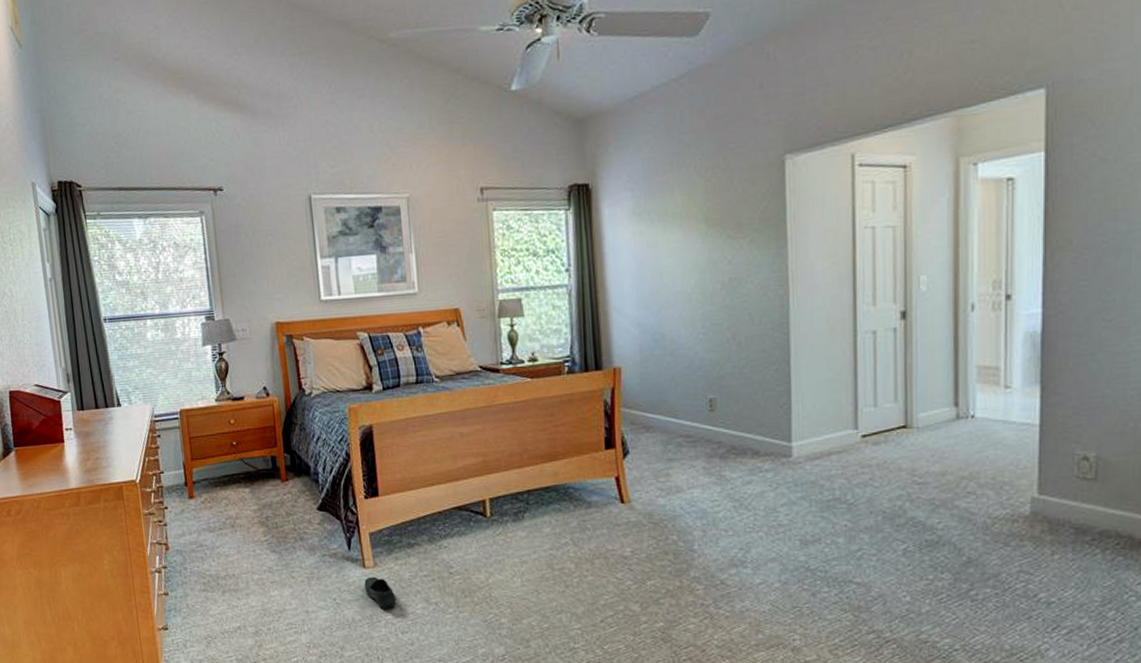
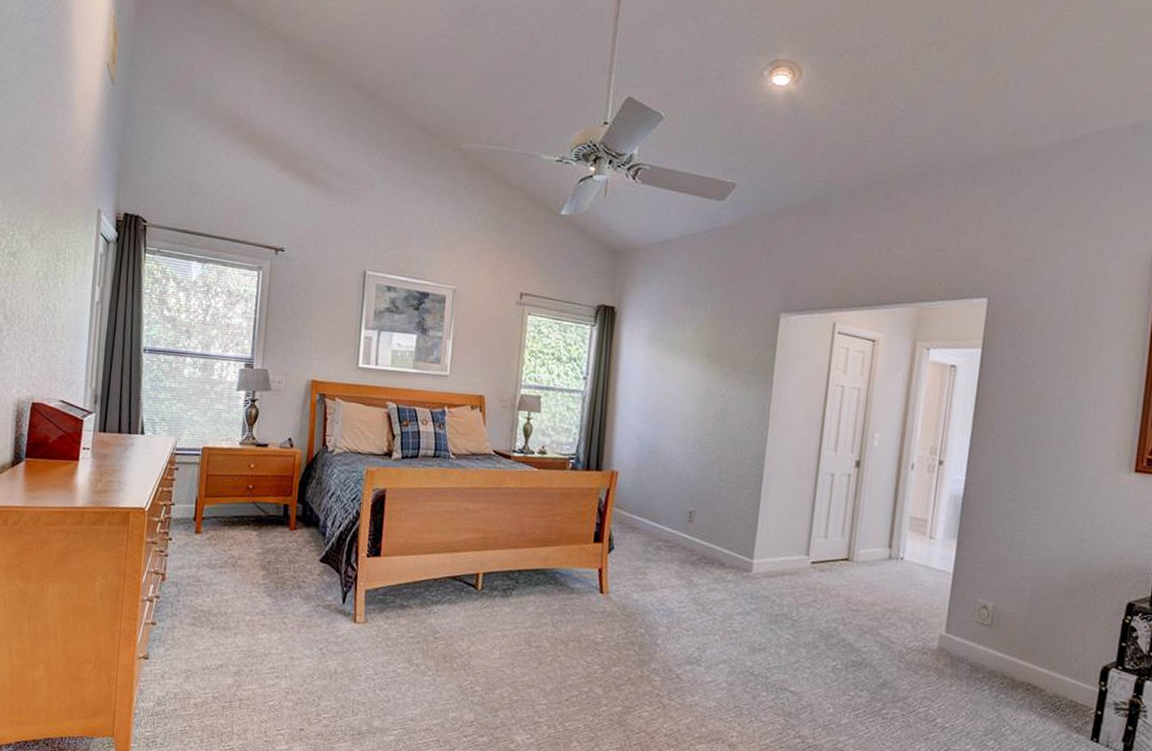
shoe: present [364,577,397,610] -> none [351,631,381,666]

